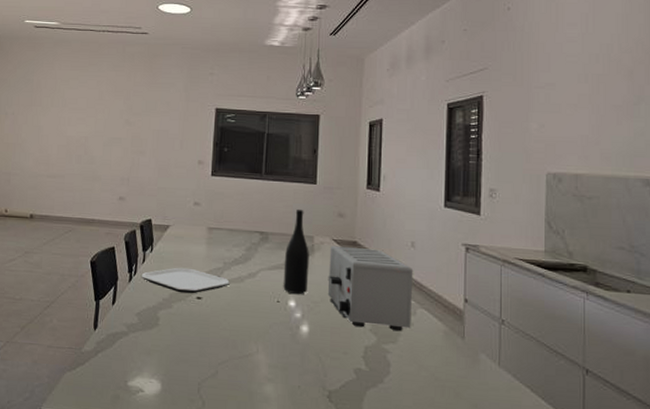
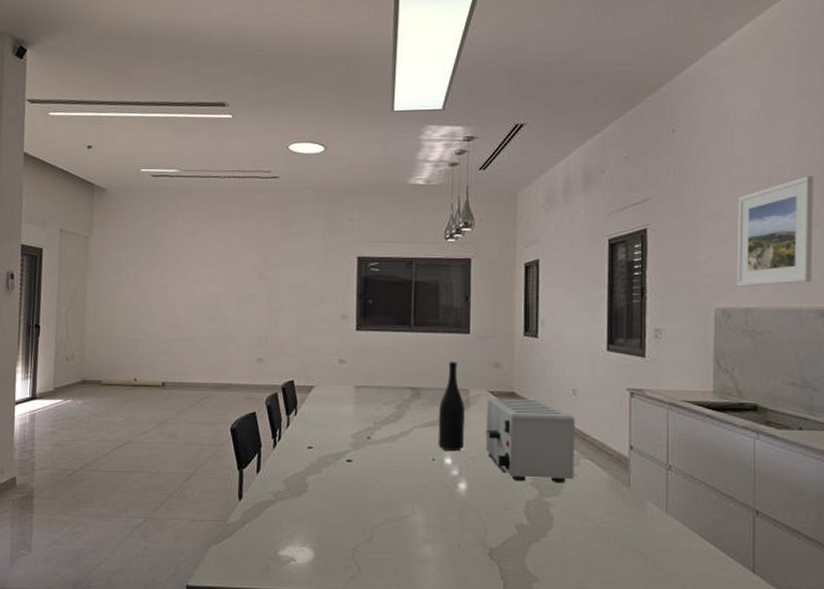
plate: present [142,267,230,294] -> none [287,430,381,457]
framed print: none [567,54,639,154] -> present [736,175,814,287]

